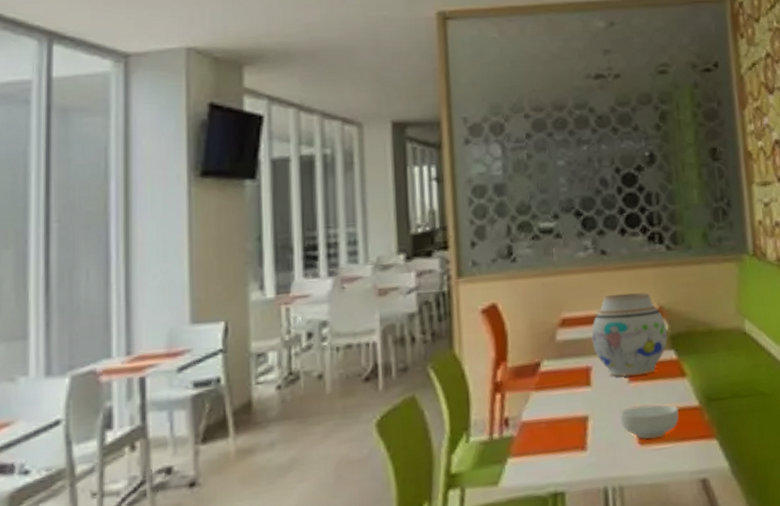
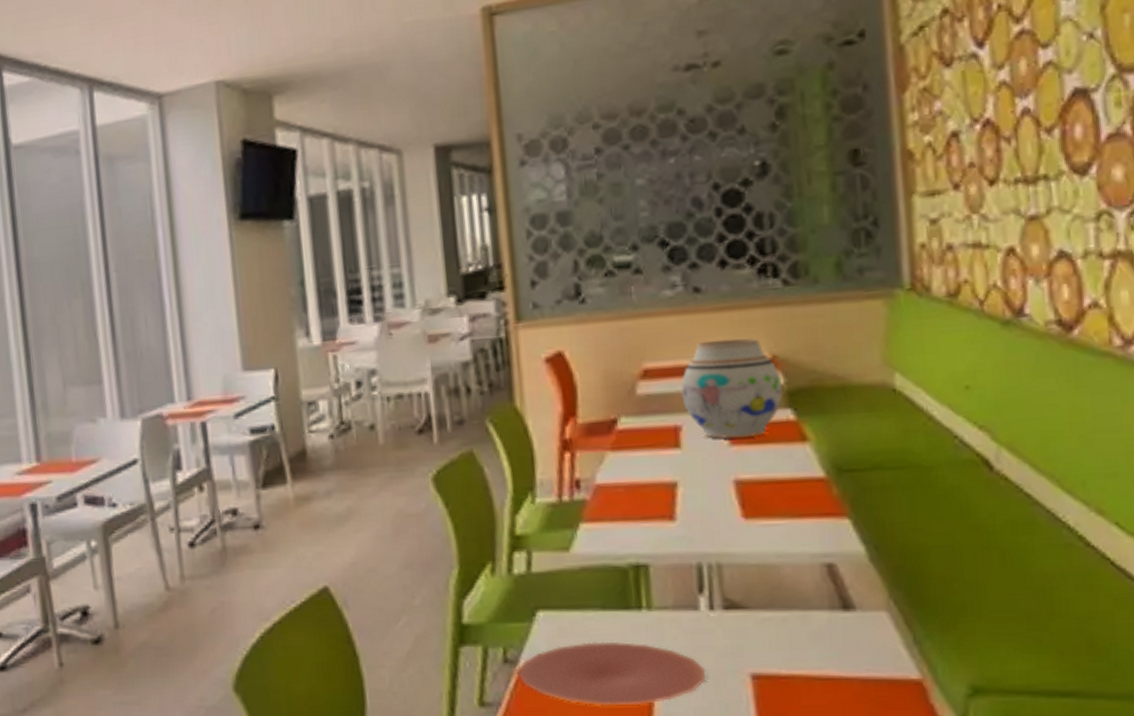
cereal bowl: present [620,404,679,440] -> none [718,472,798,513]

